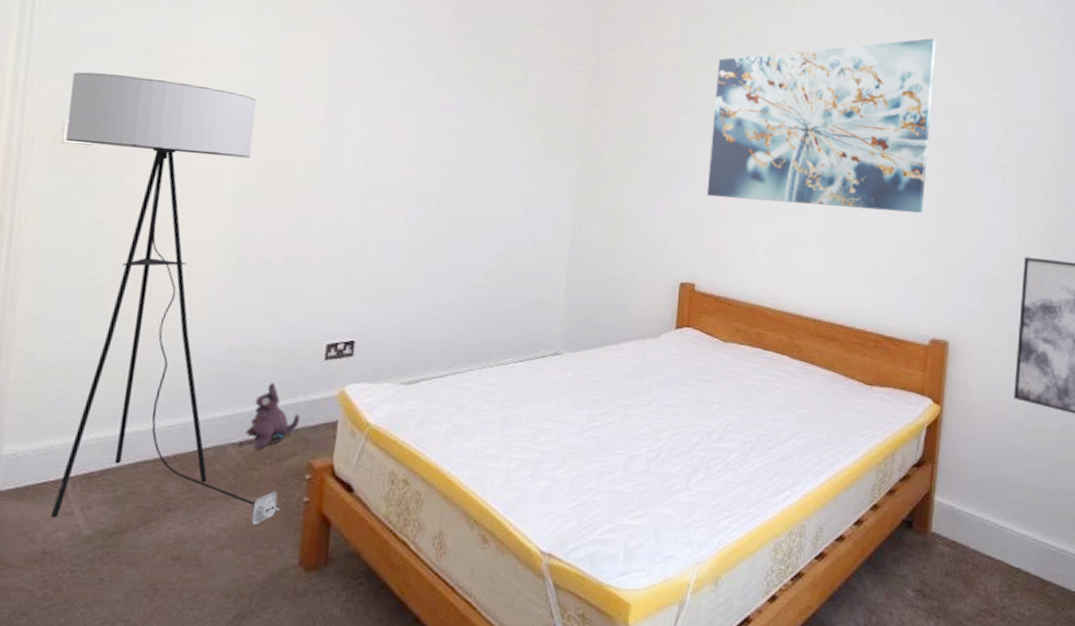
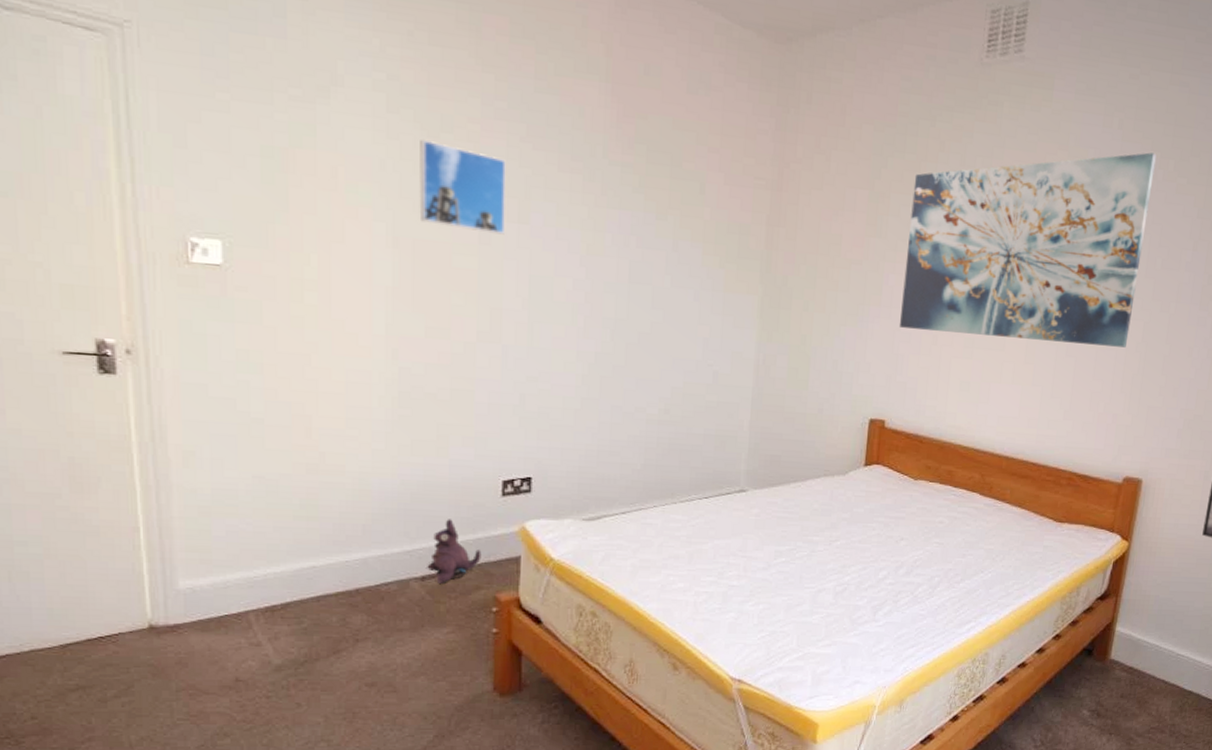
floor lamp: present [50,72,280,524] -> none [187,180,469,654]
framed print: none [274,34,354,116] -> present [419,139,506,235]

